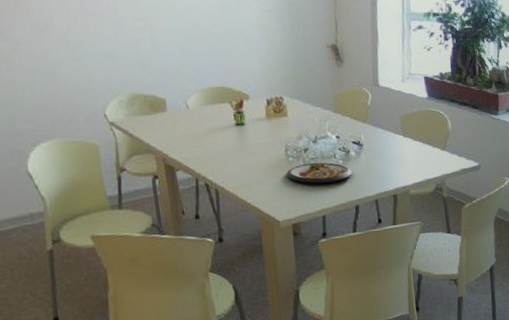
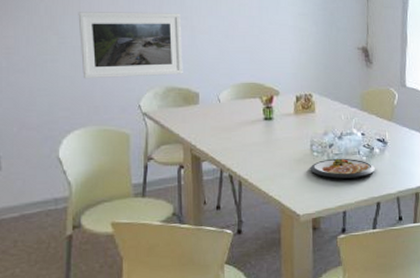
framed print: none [27,12,147,89] -> present [78,12,183,79]

